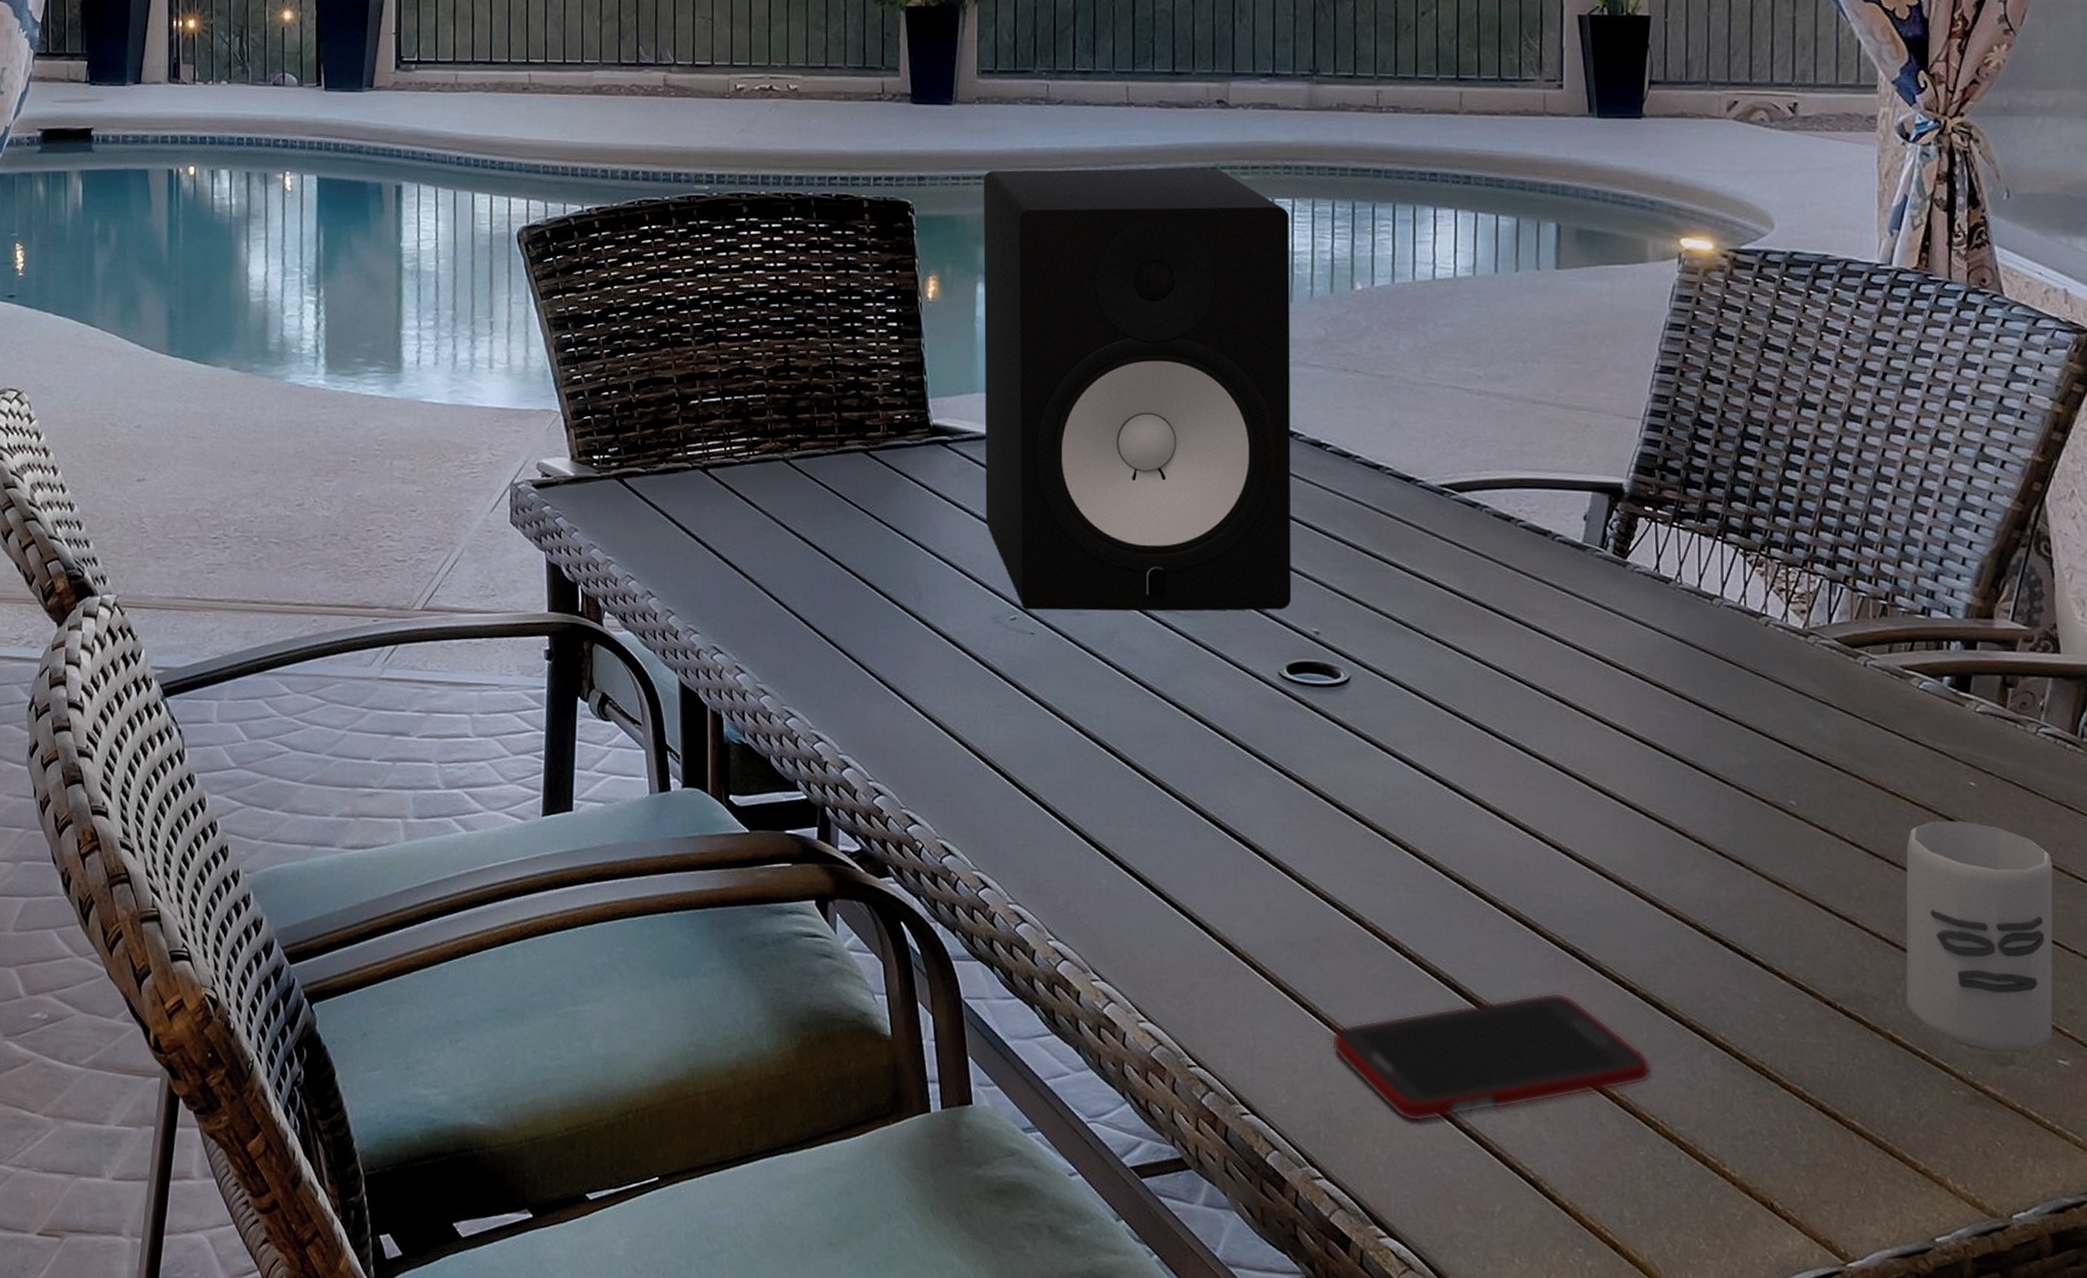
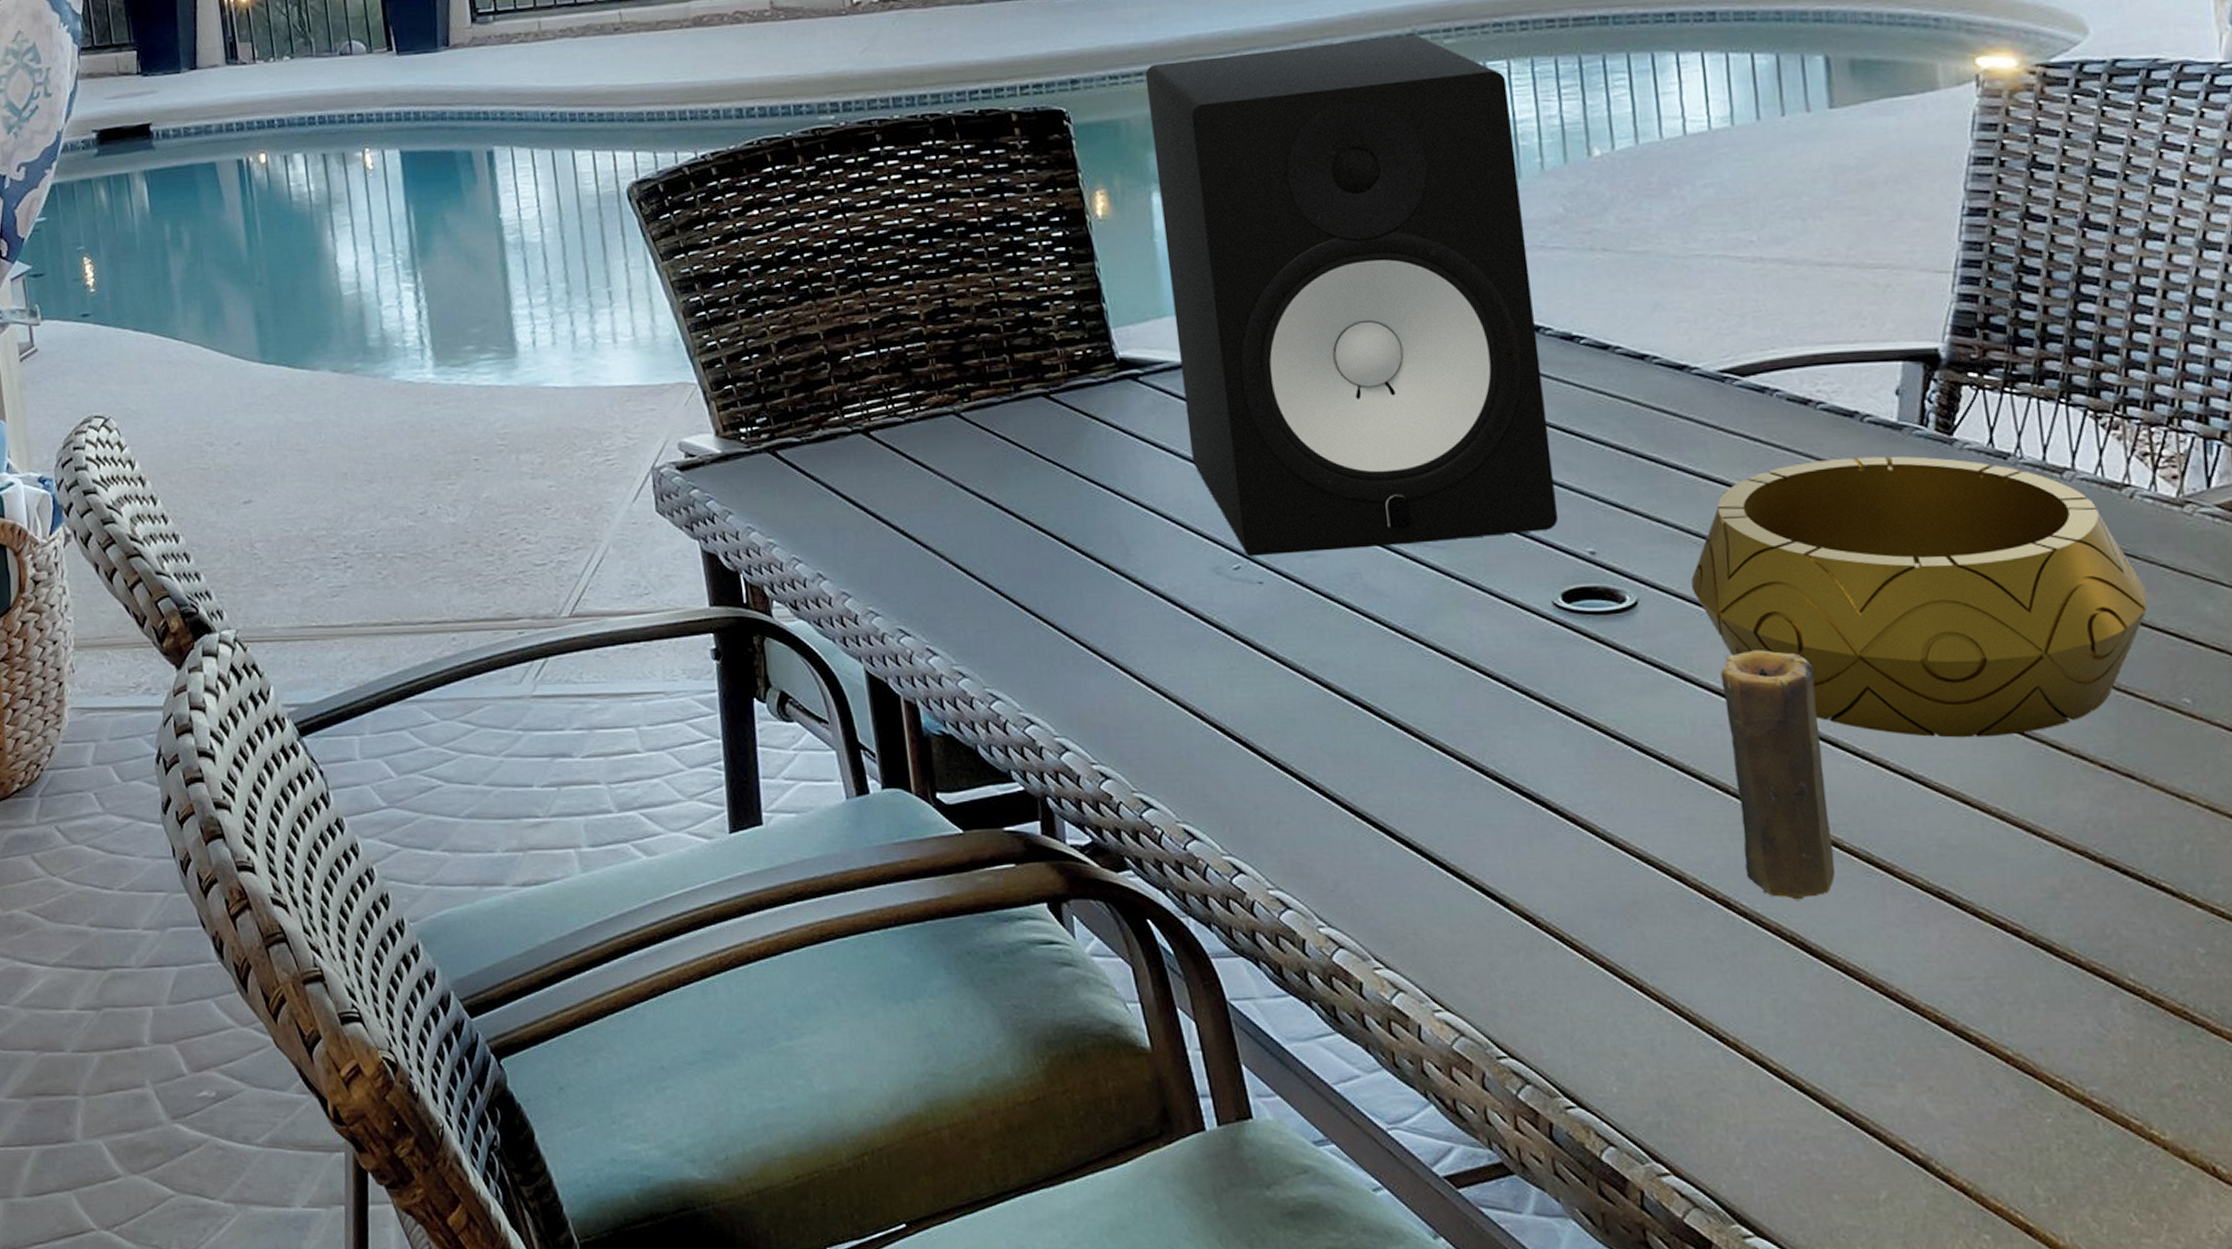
cell phone: present [1331,992,1652,1123] -> none [1662,942,2051,1103]
decorative bowl: none [1396,570,1770,820] -> present [1690,456,2148,738]
candle: none [1412,729,1490,948] -> present [1721,650,1836,900]

